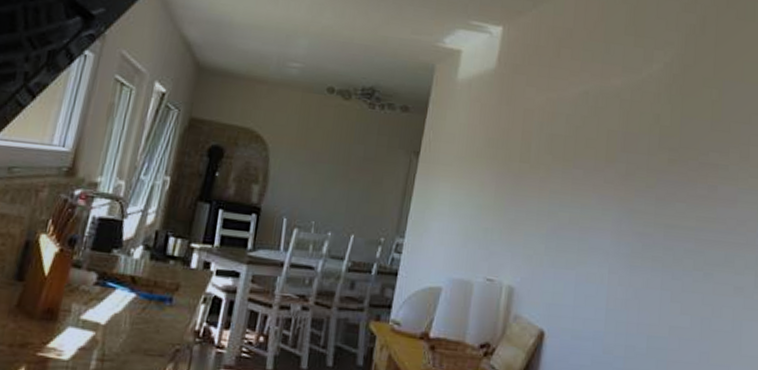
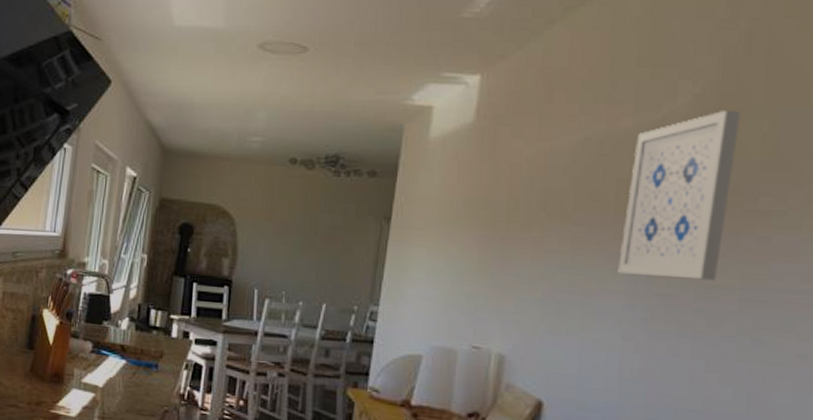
wall art: none [607,78,698,222] -> present [618,109,741,281]

